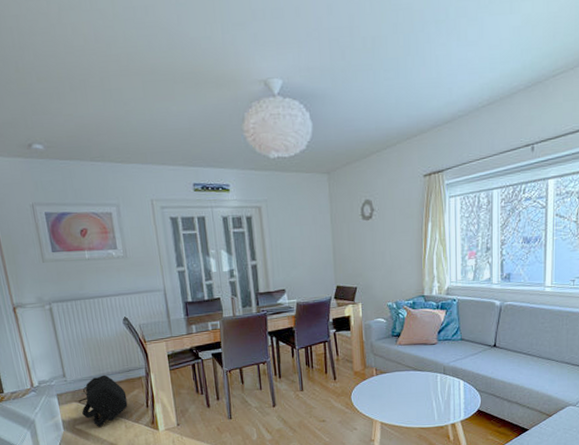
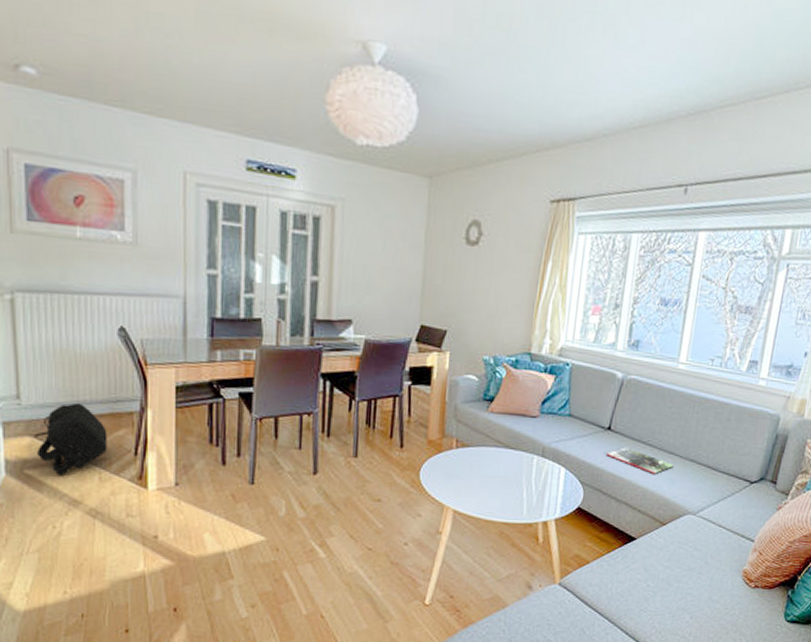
magazine: none [495,359,552,377] -> present [606,447,674,474]

